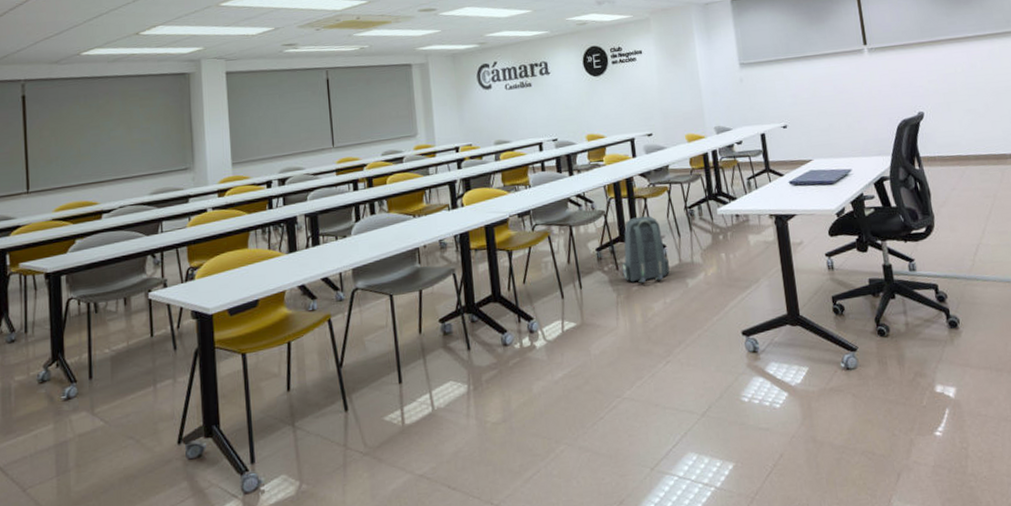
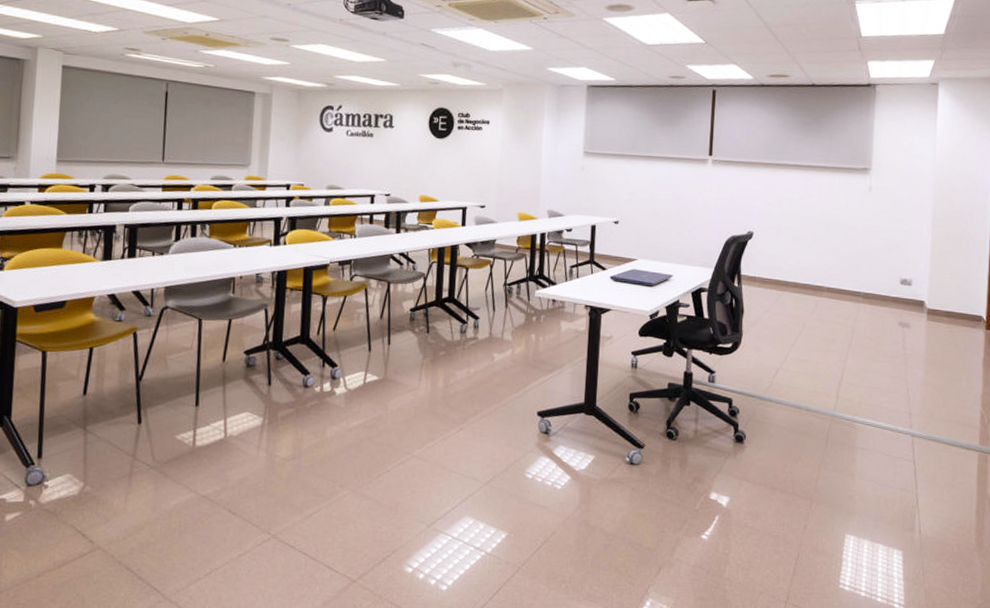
backpack: present [621,216,670,283] -> none [432,285,479,350]

